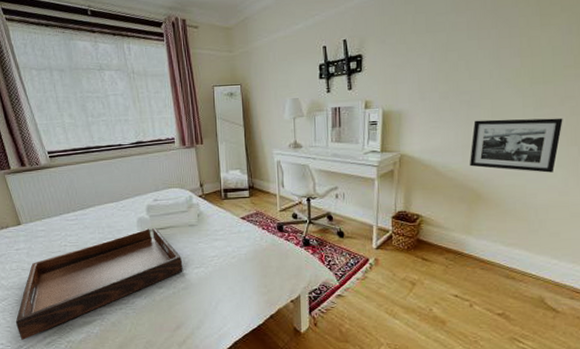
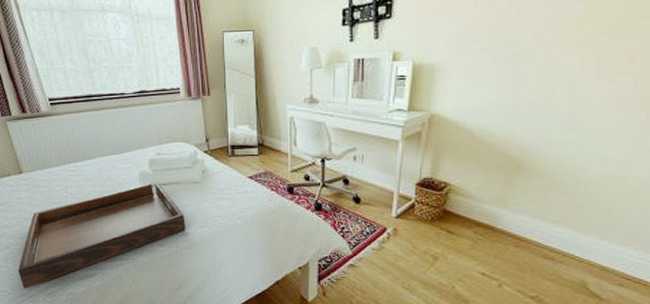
picture frame: present [469,118,563,173] -> none [510,77,631,142]

